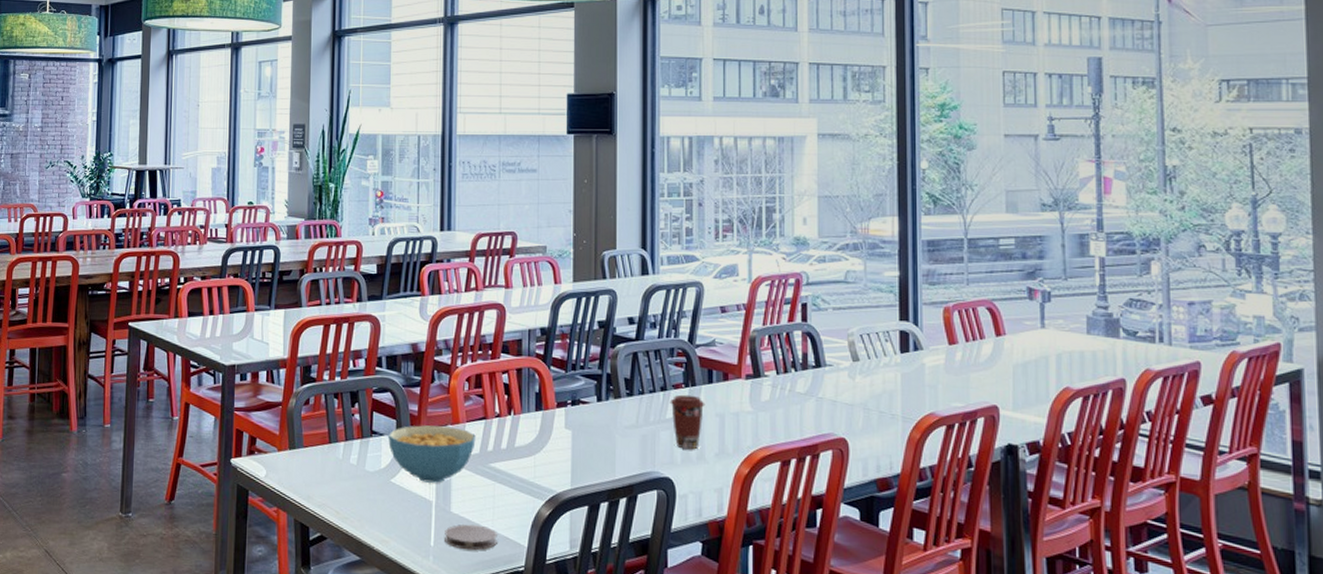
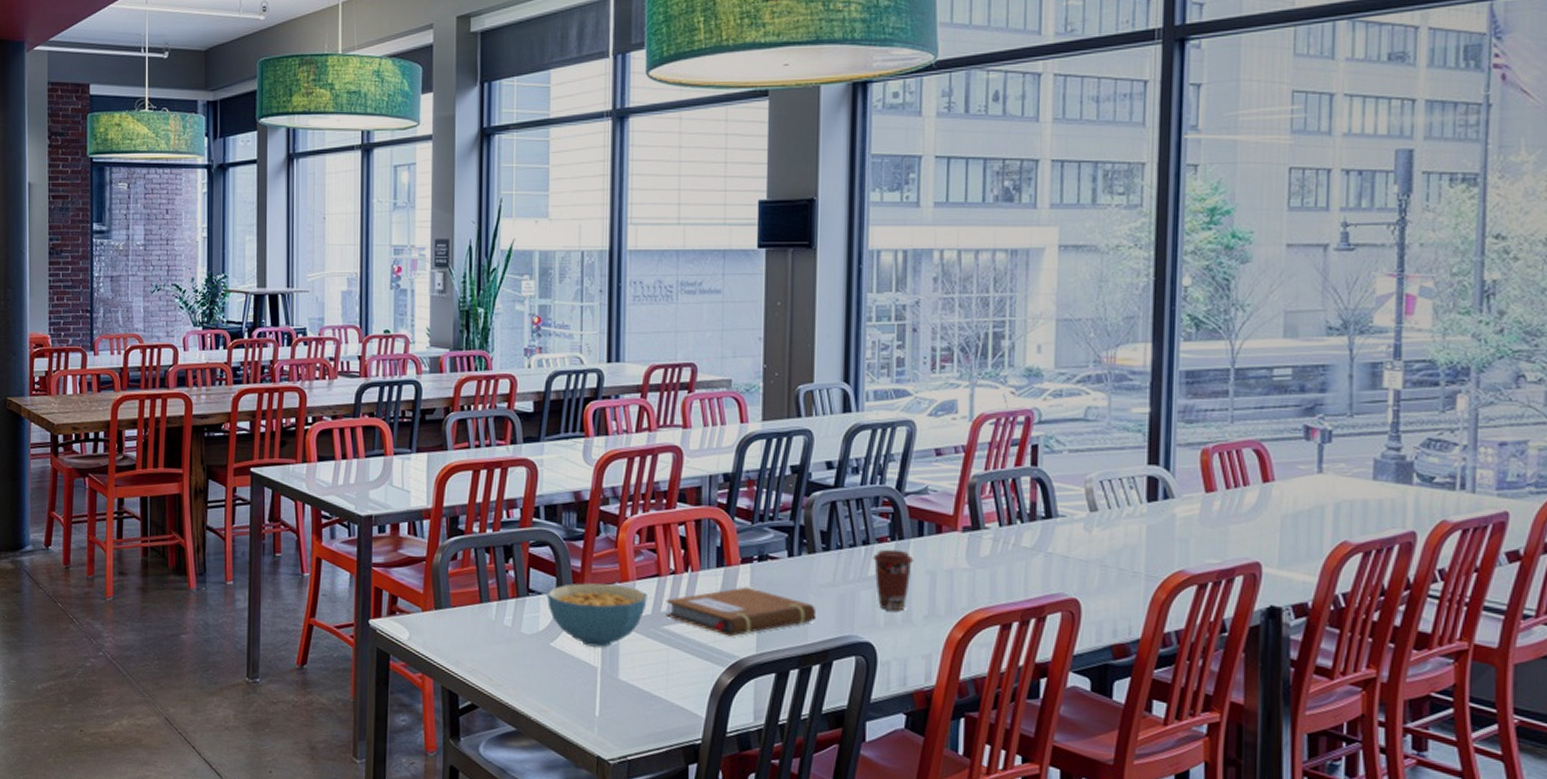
coaster: present [445,524,497,550] -> none [611,692,671,721]
notebook: none [492,428,623,473] -> present [665,586,817,637]

